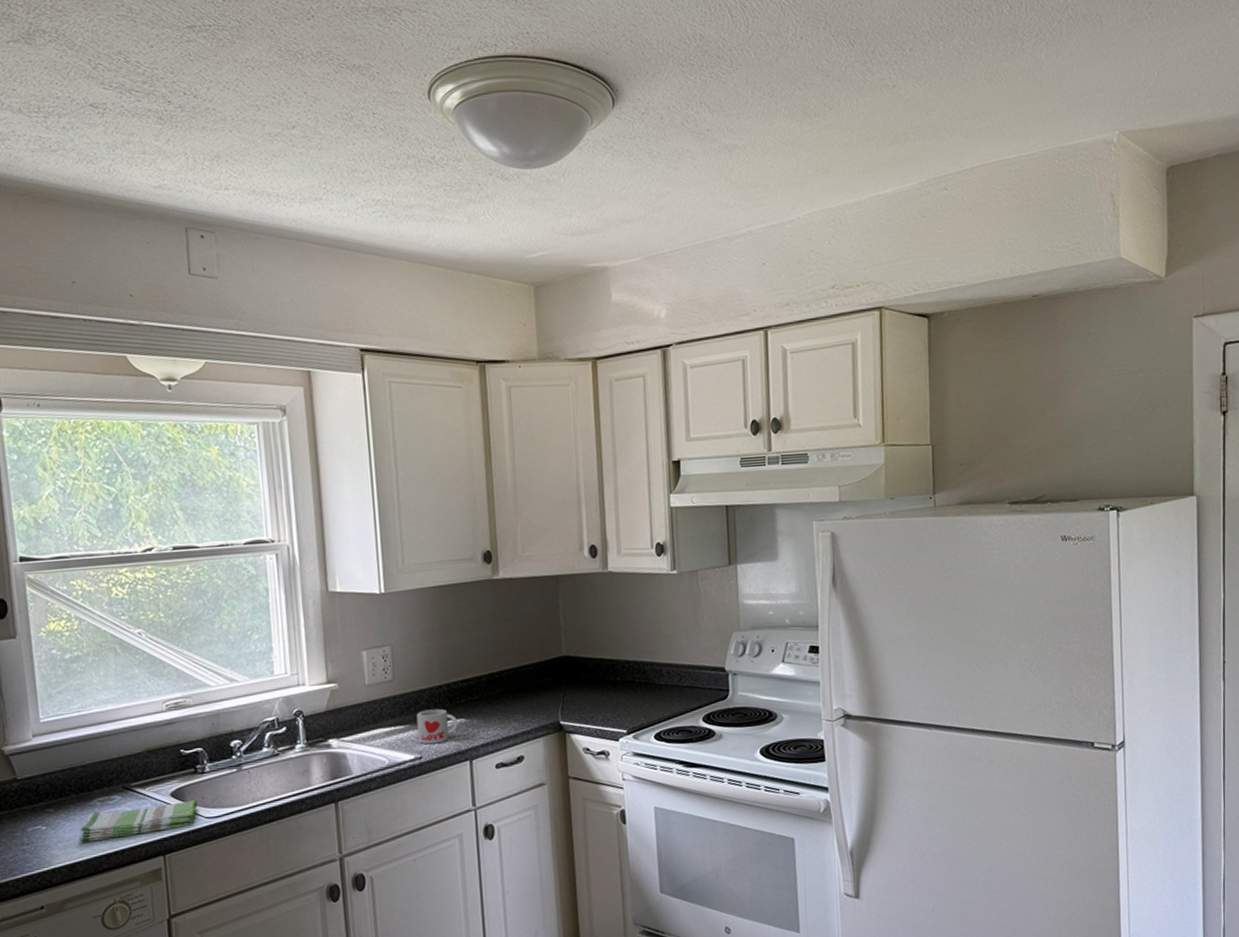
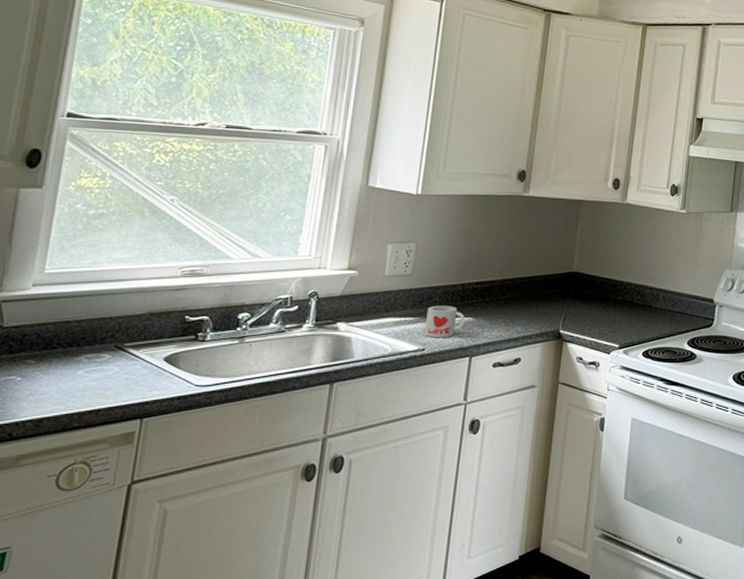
dish towel: present [78,800,197,843] -> none [53,367,190,398]

